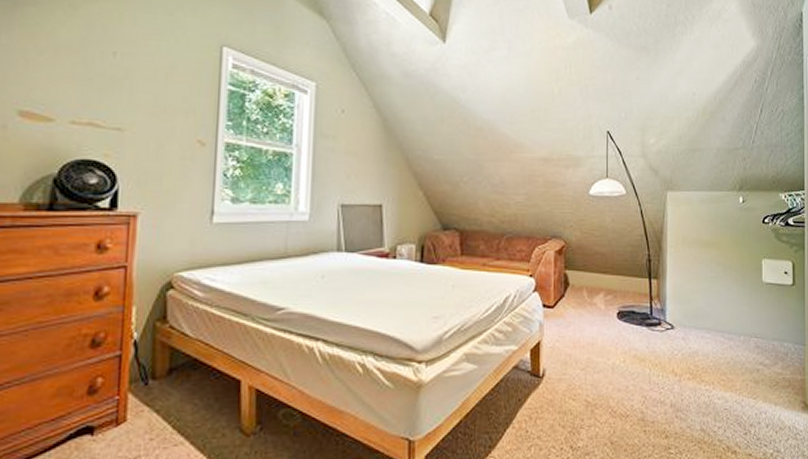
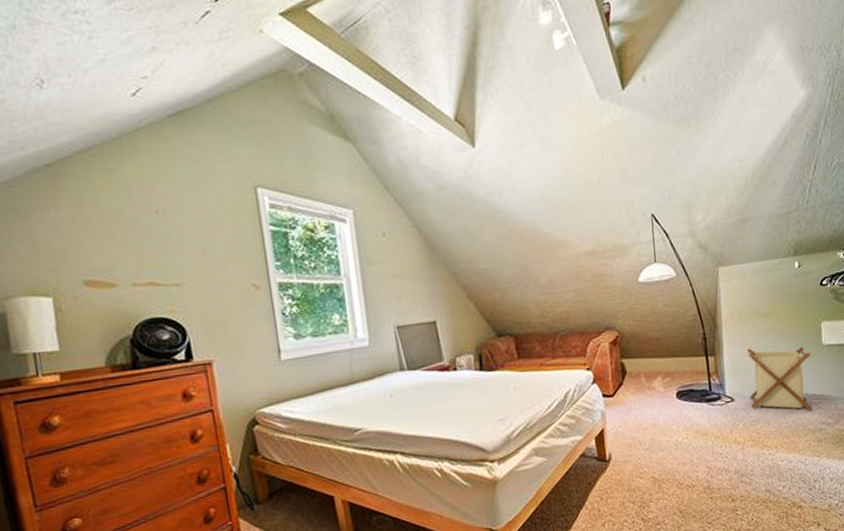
laundry basket: none [690,276,751,350] -> present [748,347,813,412]

